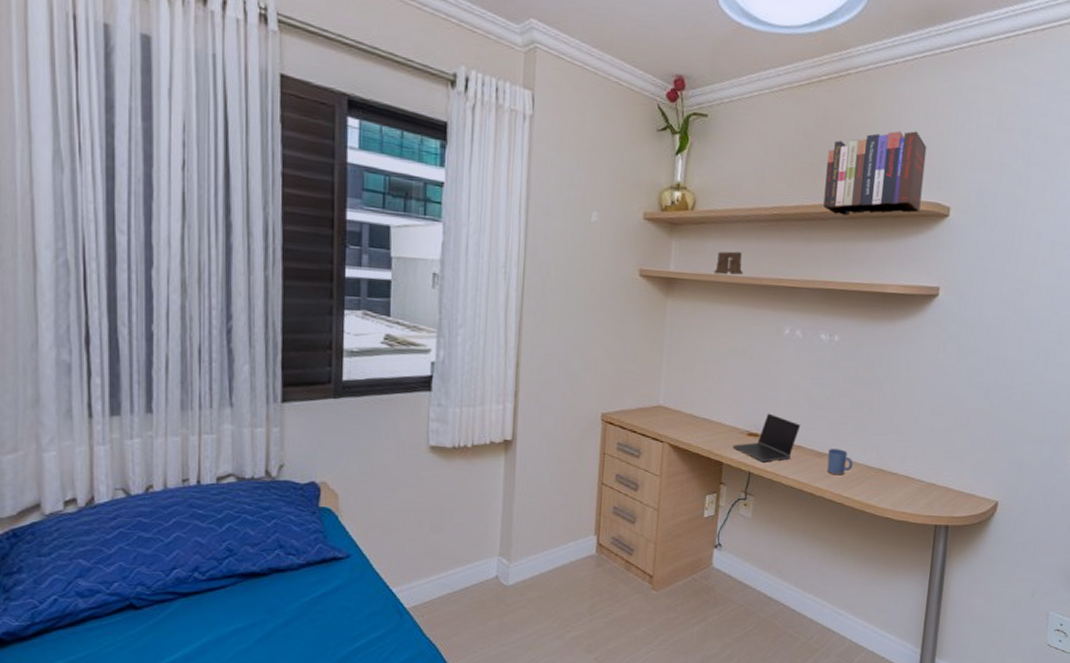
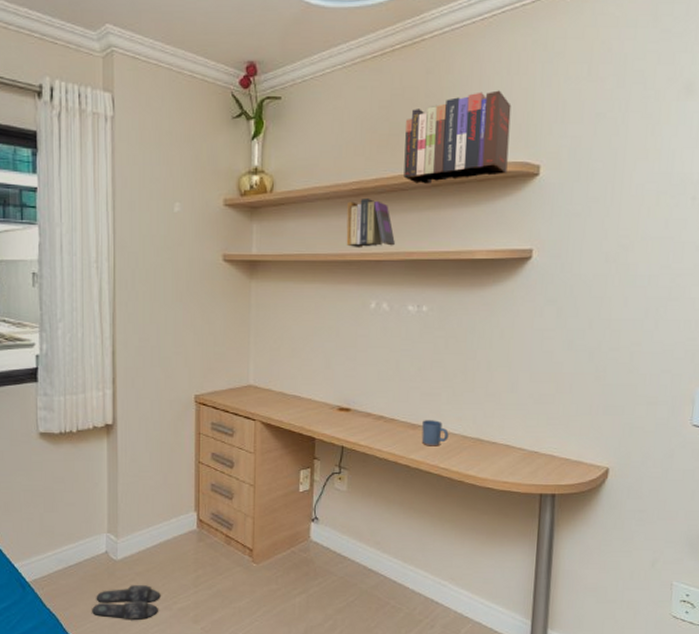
slippers: none [477,611,553,650] -> present [92,584,161,620]
bookend: present [713,251,743,276] -> none [295,230,325,254]
laptop computer: present [733,413,801,463] -> none [324,387,393,436]
books: none [764,224,812,274] -> present [346,199,395,249]

